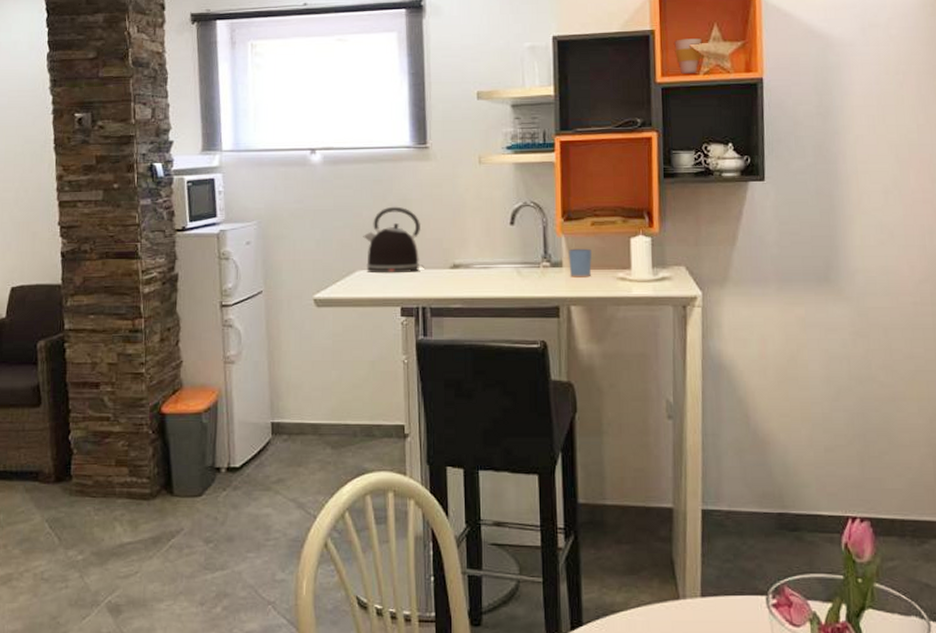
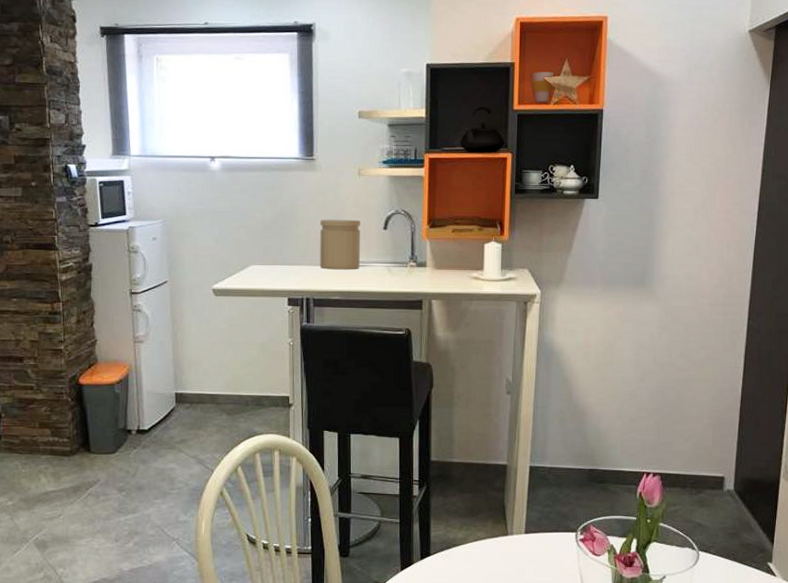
kettle: present [363,206,424,274] -> none [256,210,309,269]
jar: none [436,214,484,273] -> present [320,219,360,270]
mug: present [568,248,592,278] -> none [432,251,451,276]
teapot: none [596,80,648,134] -> present [460,106,504,154]

